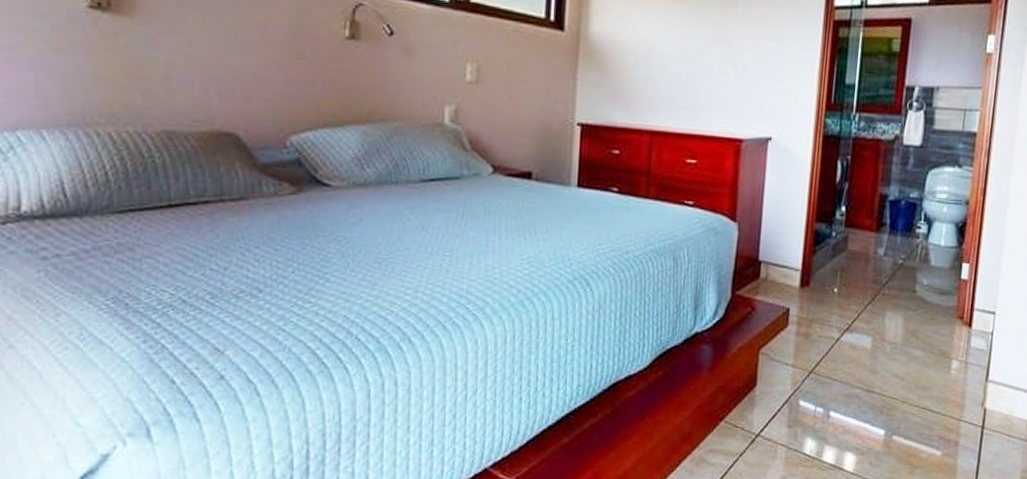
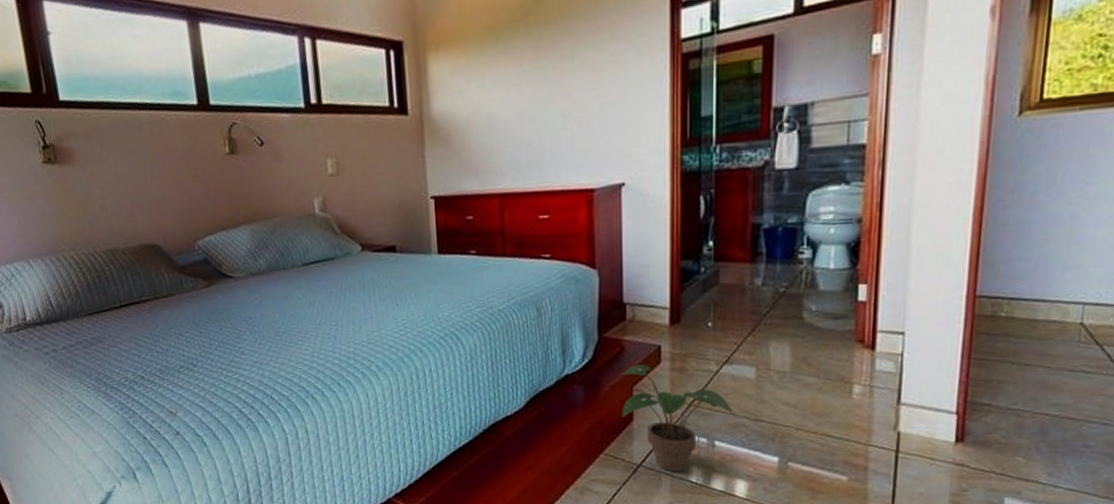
potted plant: none [746,327,851,443] -> present [618,364,735,472]

